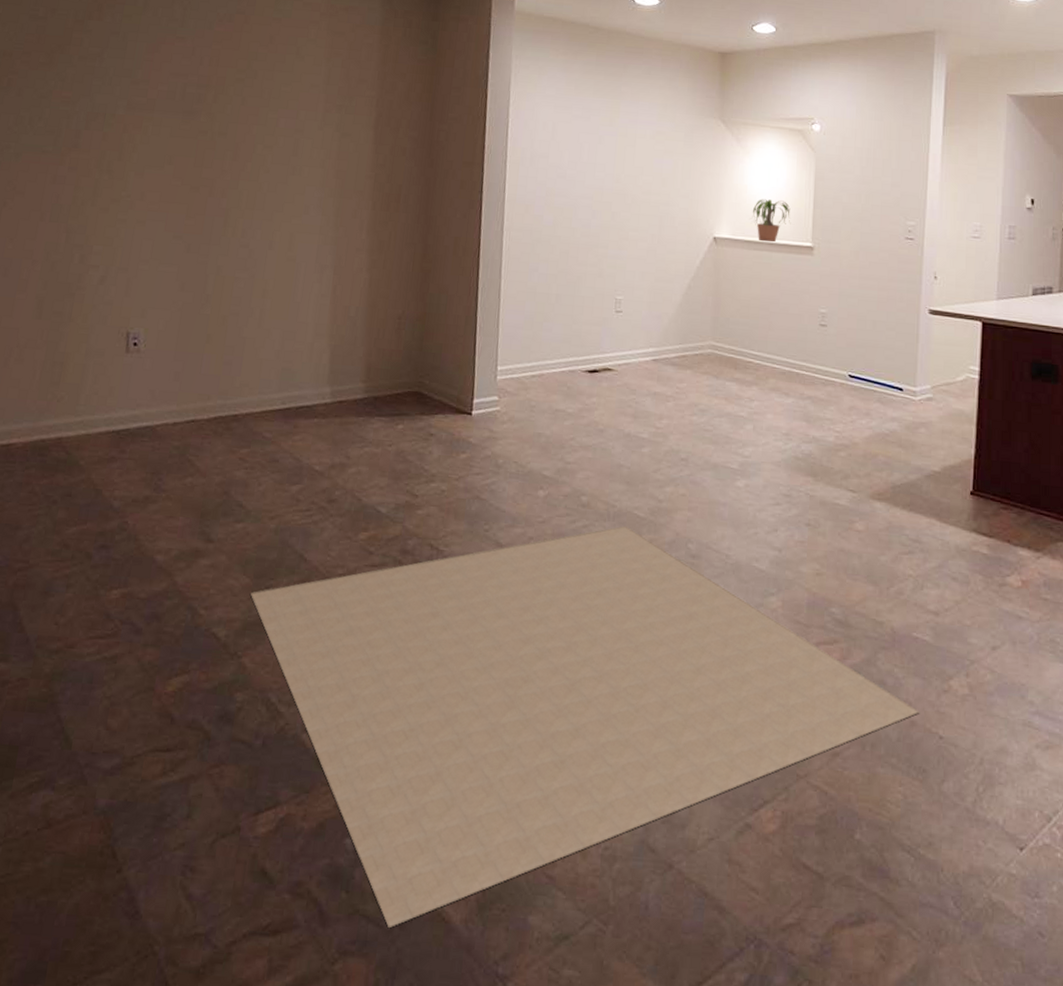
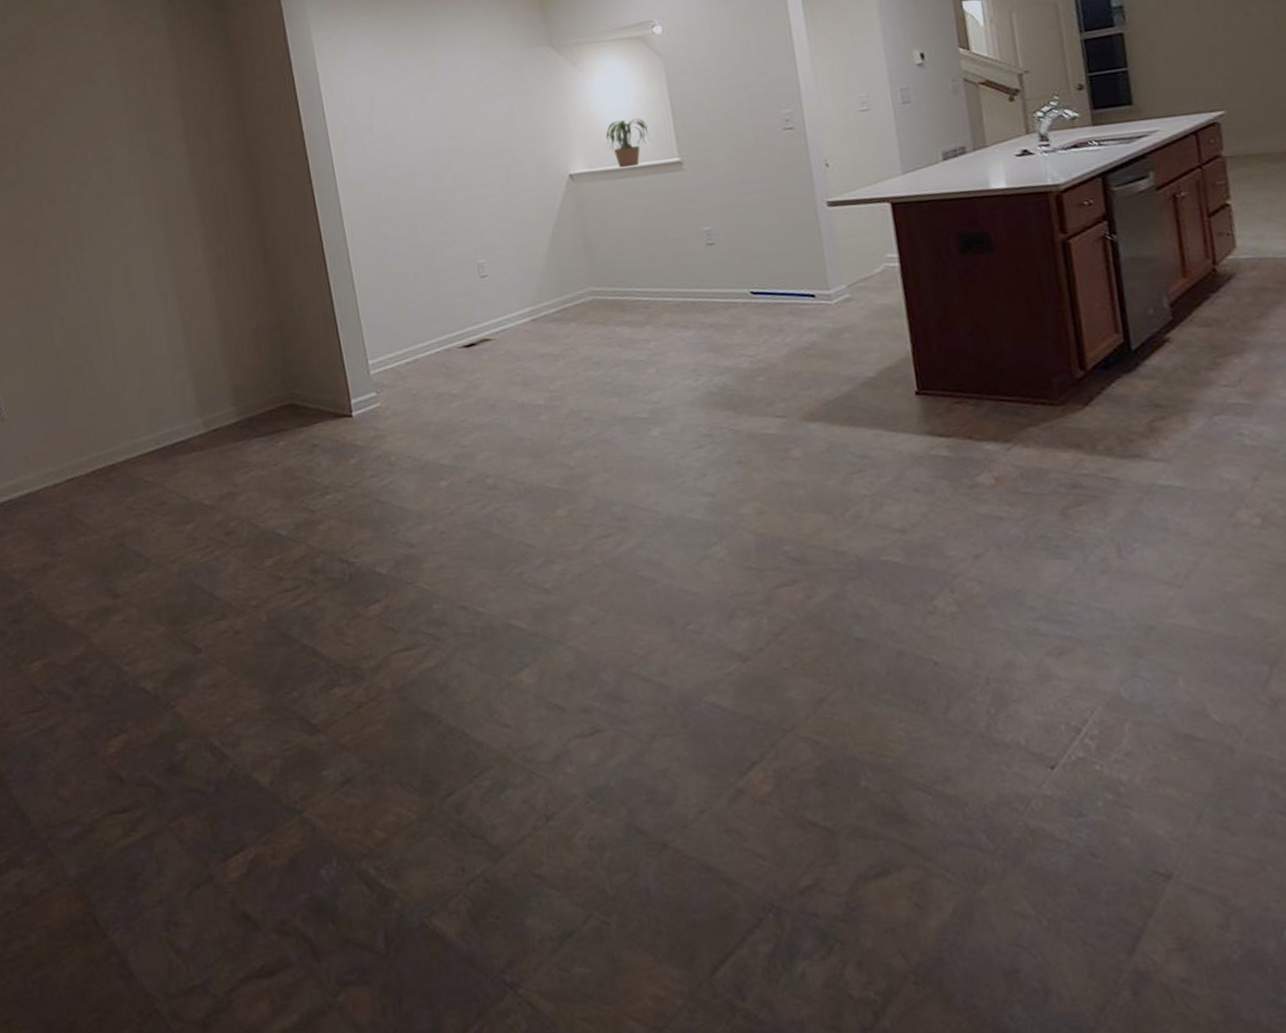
area rug: present [250,525,920,929] -> none [168,501,907,953]

